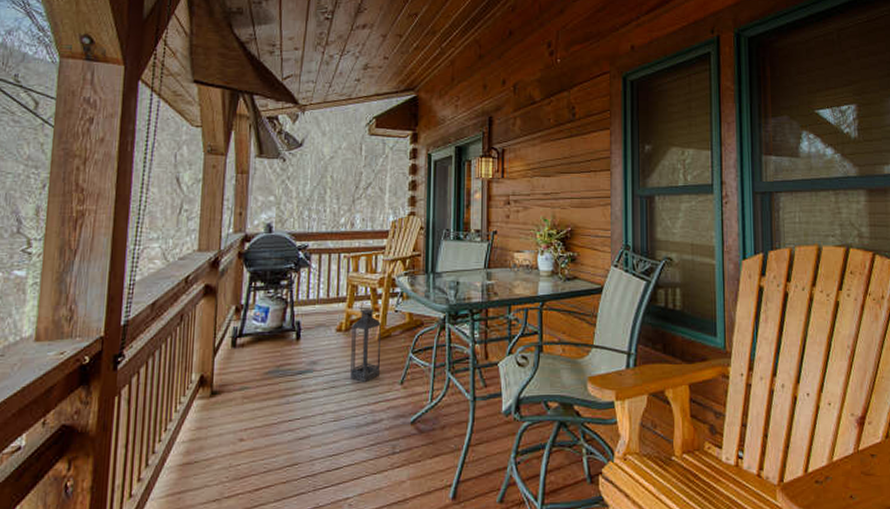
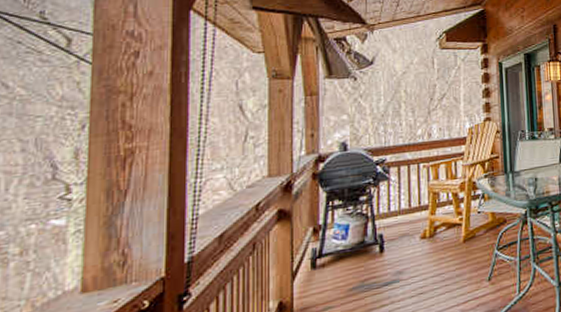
lantern: present [350,298,381,382] -> none [436,203,467,285]

